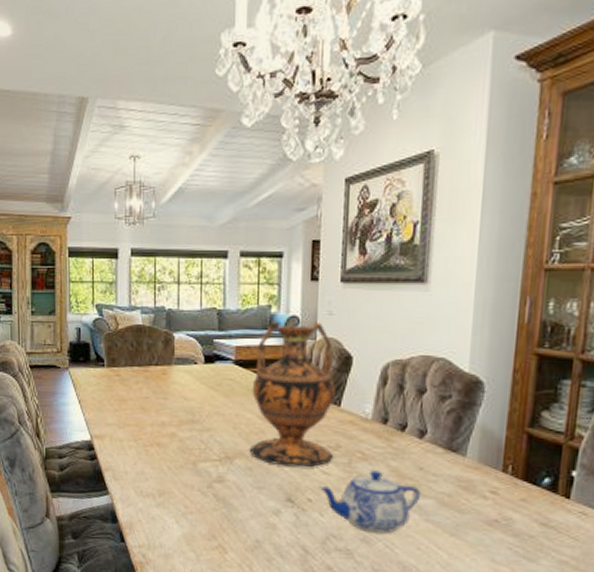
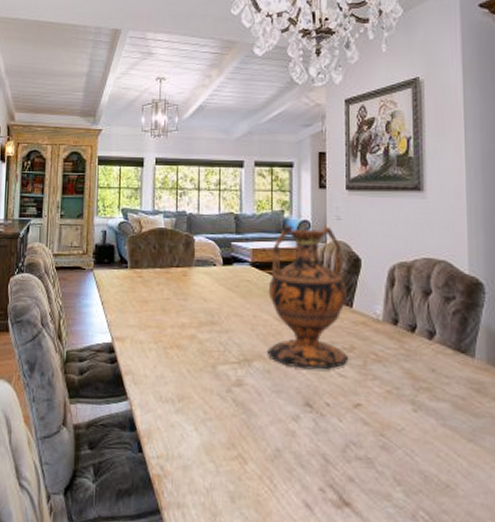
teapot: present [318,470,421,533] -> none [335,372,436,440]

